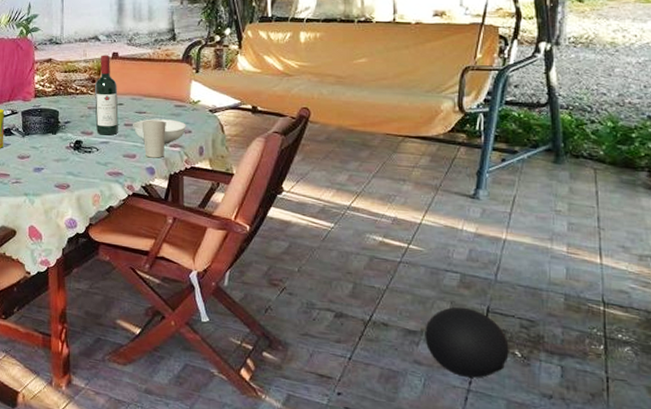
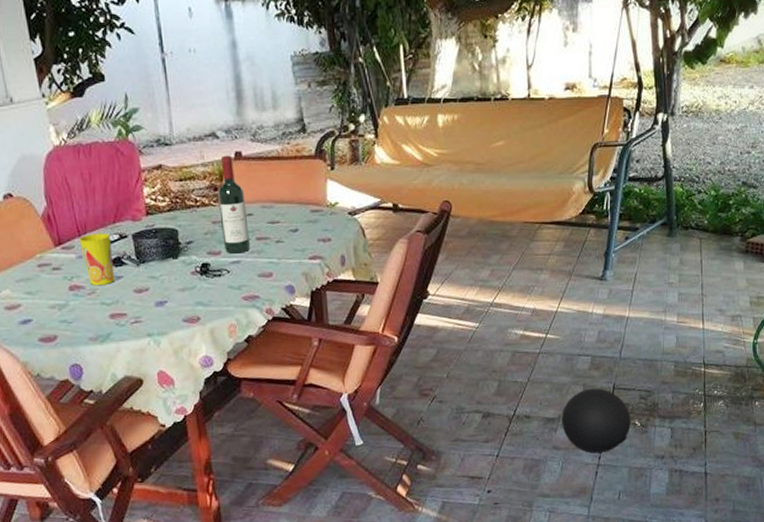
bowl: present [133,119,186,145] -> none [266,227,325,257]
cup: present [141,120,166,158] -> none [275,229,304,275]

